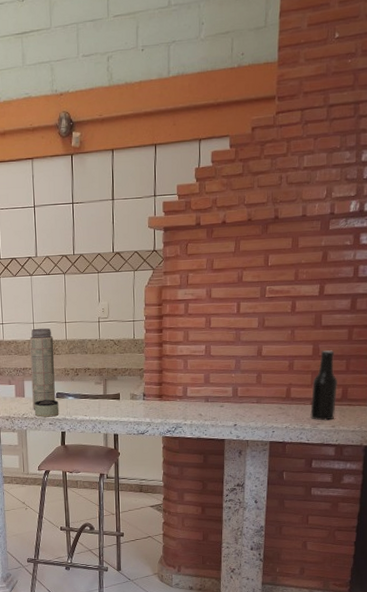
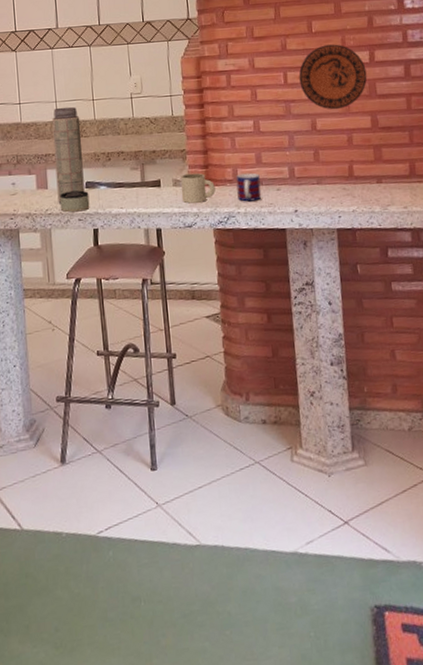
mug: none [137,389,167,415] -> present [181,173,216,204]
mug: none [185,391,207,415] -> present [236,172,262,202]
decorative plate: none [251,277,315,338] -> present [298,44,368,110]
beer bottle: present [310,350,338,421] -> none [376,121,406,202]

